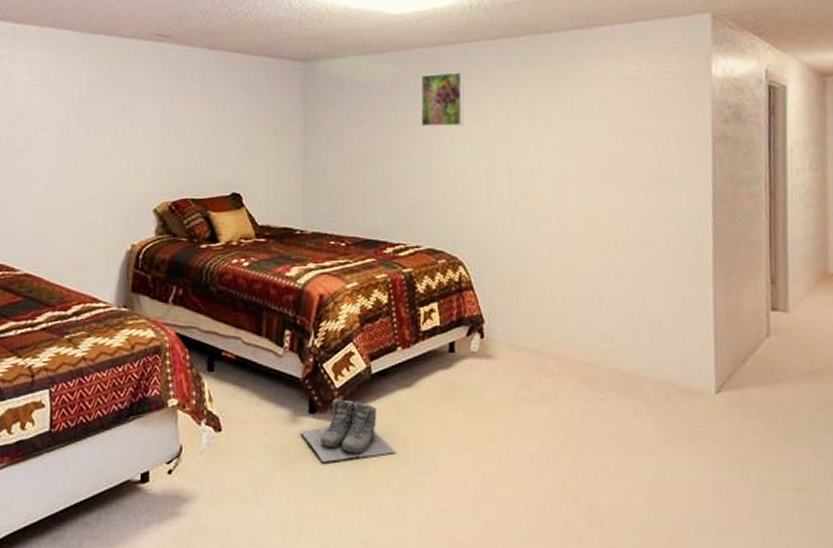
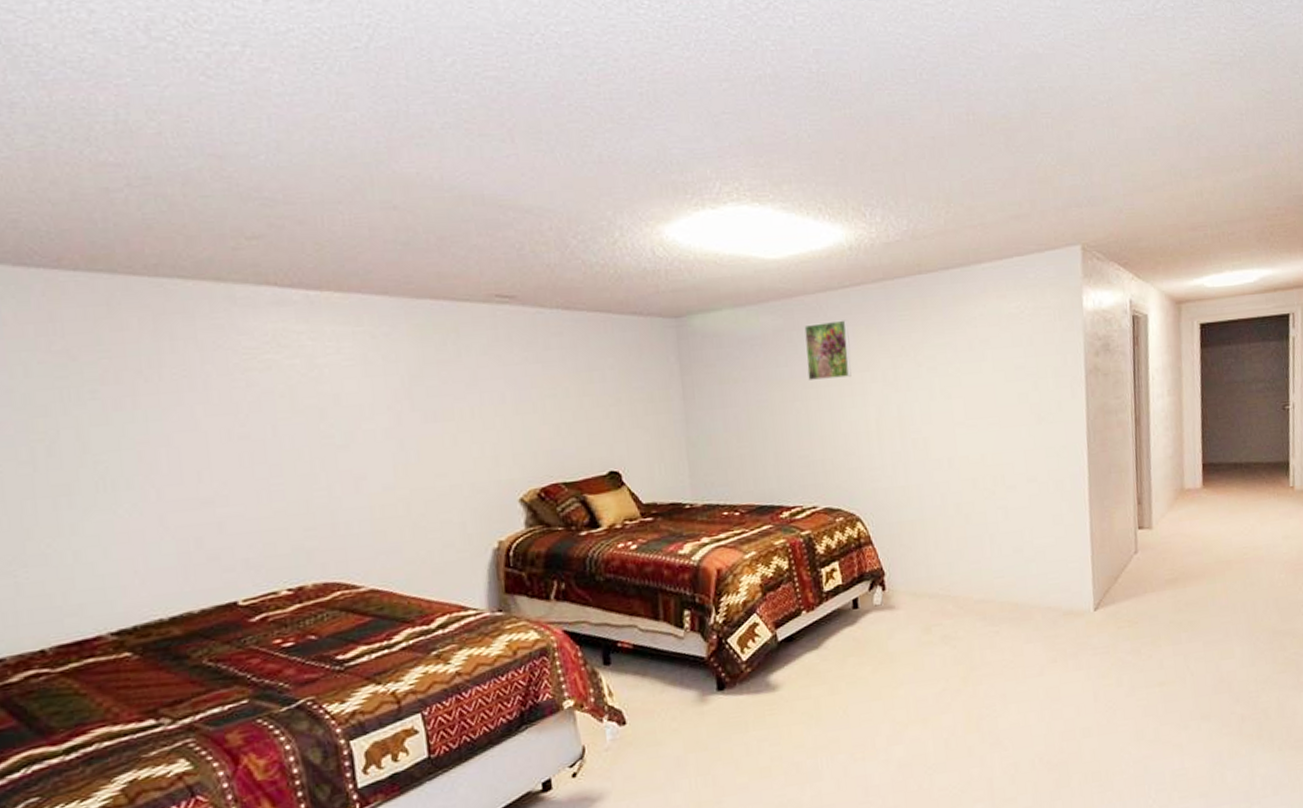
boots: present [300,398,396,462] -> none [710,670,809,736]

